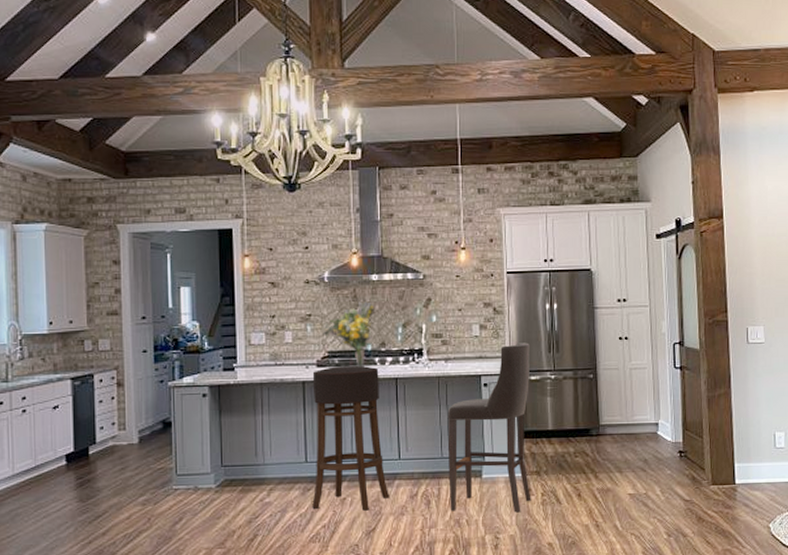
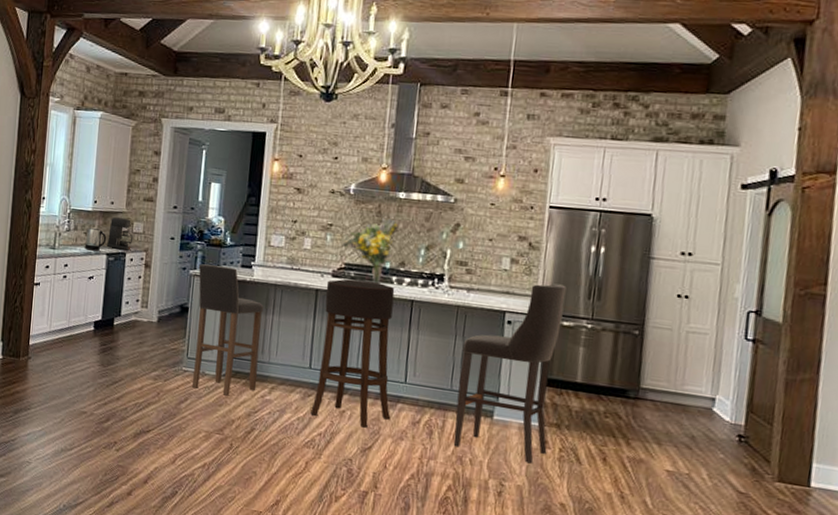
kettle: none [43,351,69,378] -> present [84,227,107,252]
coffee maker: none [70,337,100,373] -> present [107,217,134,251]
bar stool: none [178,373,254,507] -> present [191,264,264,396]

